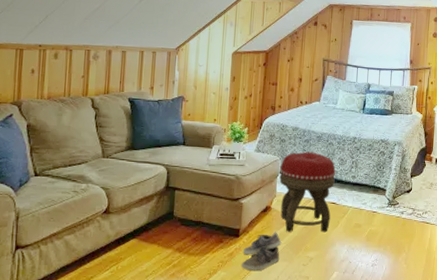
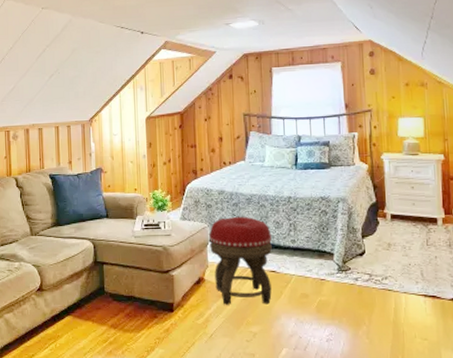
shoe: present [241,232,282,271] -> none [179,305,220,348]

